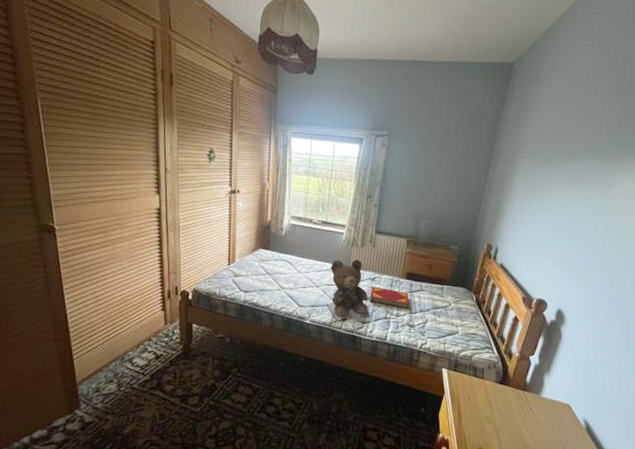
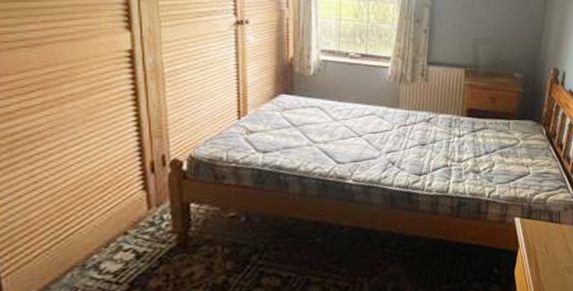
teddy bear: present [327,259,370,321] -> none [373,98,427,176]
hardback book: present [370,286,410,309] -> none [426,129,473,153]

